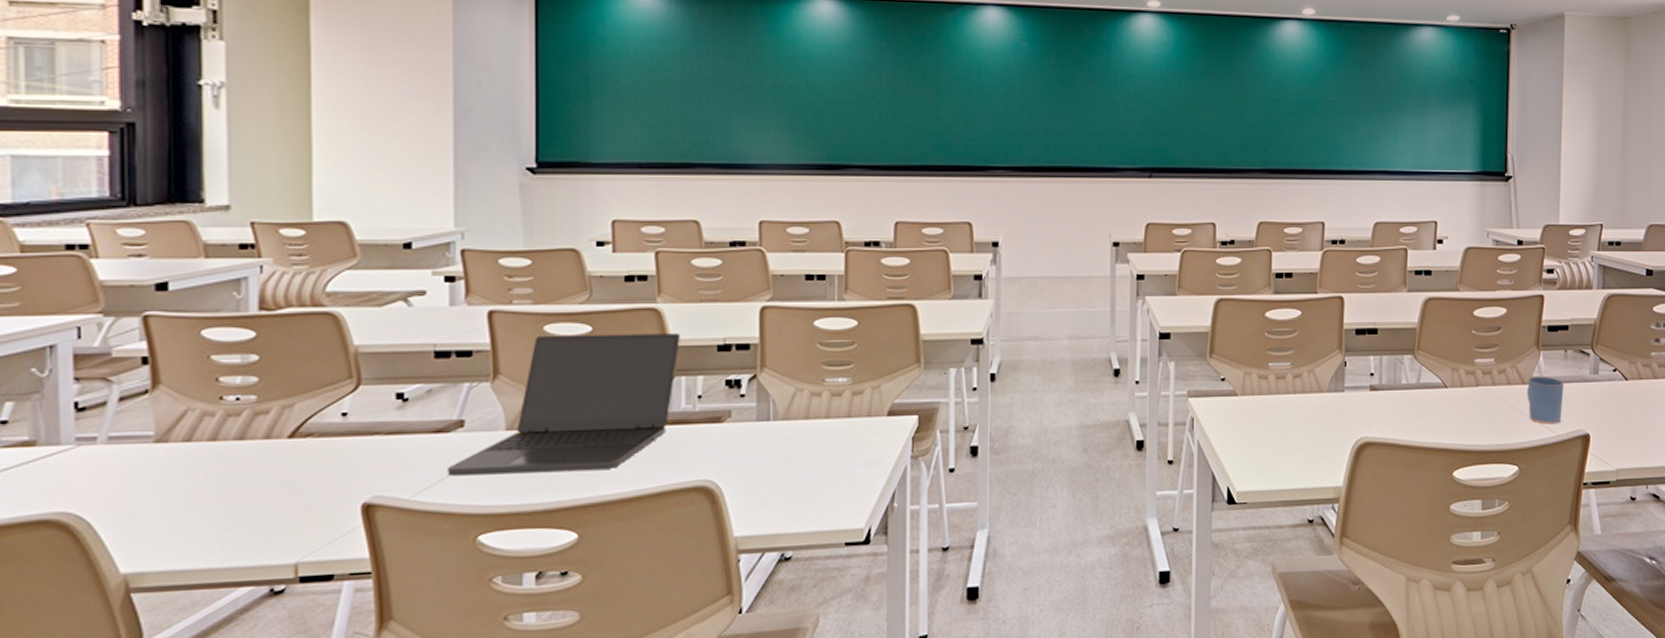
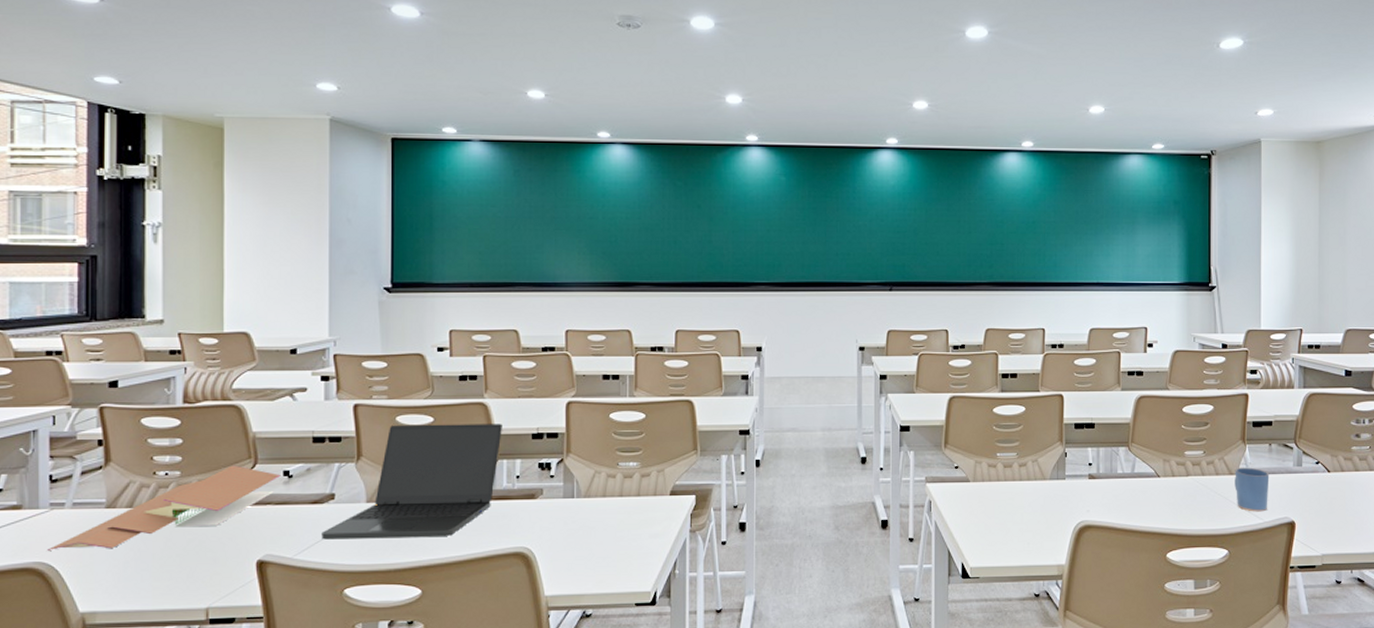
papers: none [73,386,393,499] -> present [47,465,281,552]

